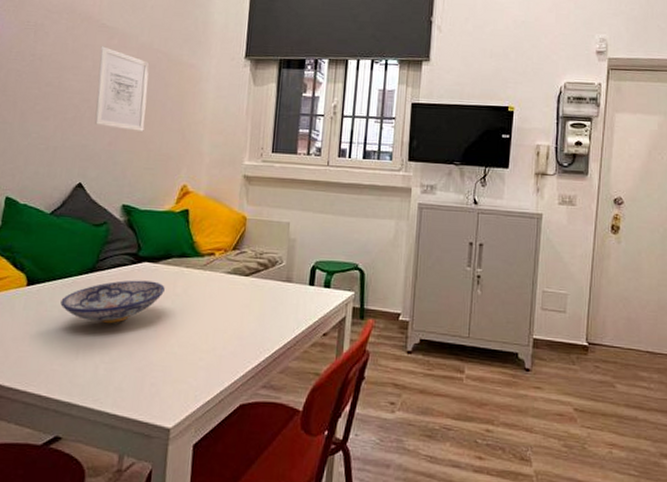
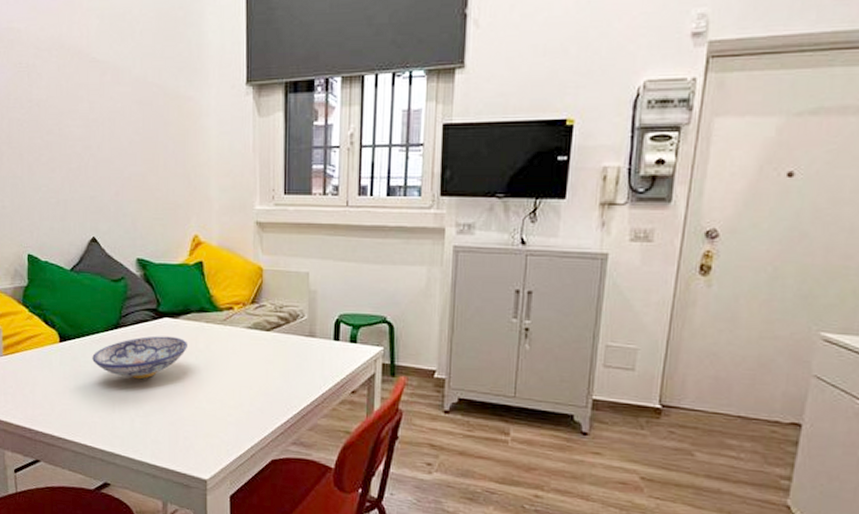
wall art: present [94,46,150,131] -> none [94,84,149,178]

